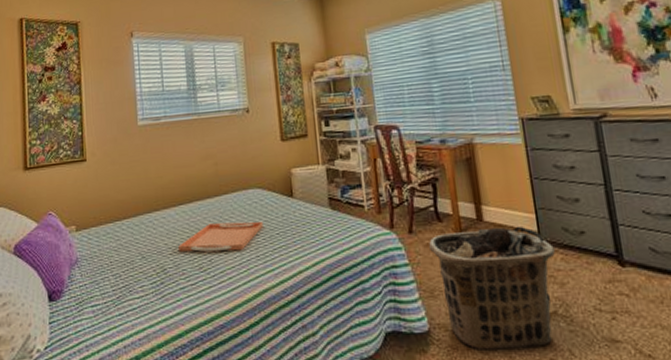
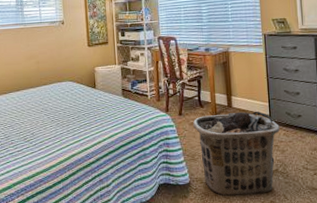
serving tray: present [178,221,263,252] -> none [8,105,73,127]

